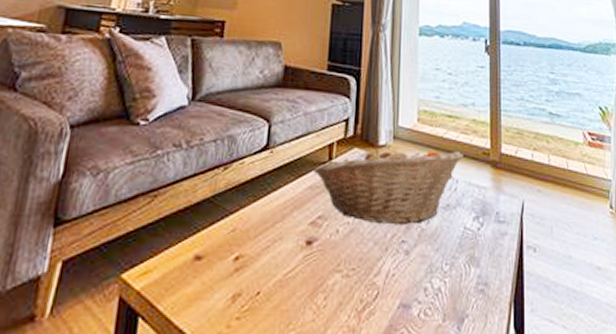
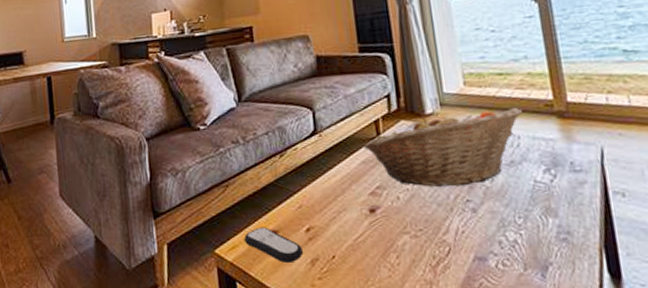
remote control: none [160,250,227,296] -> present [243,227,304,263]

